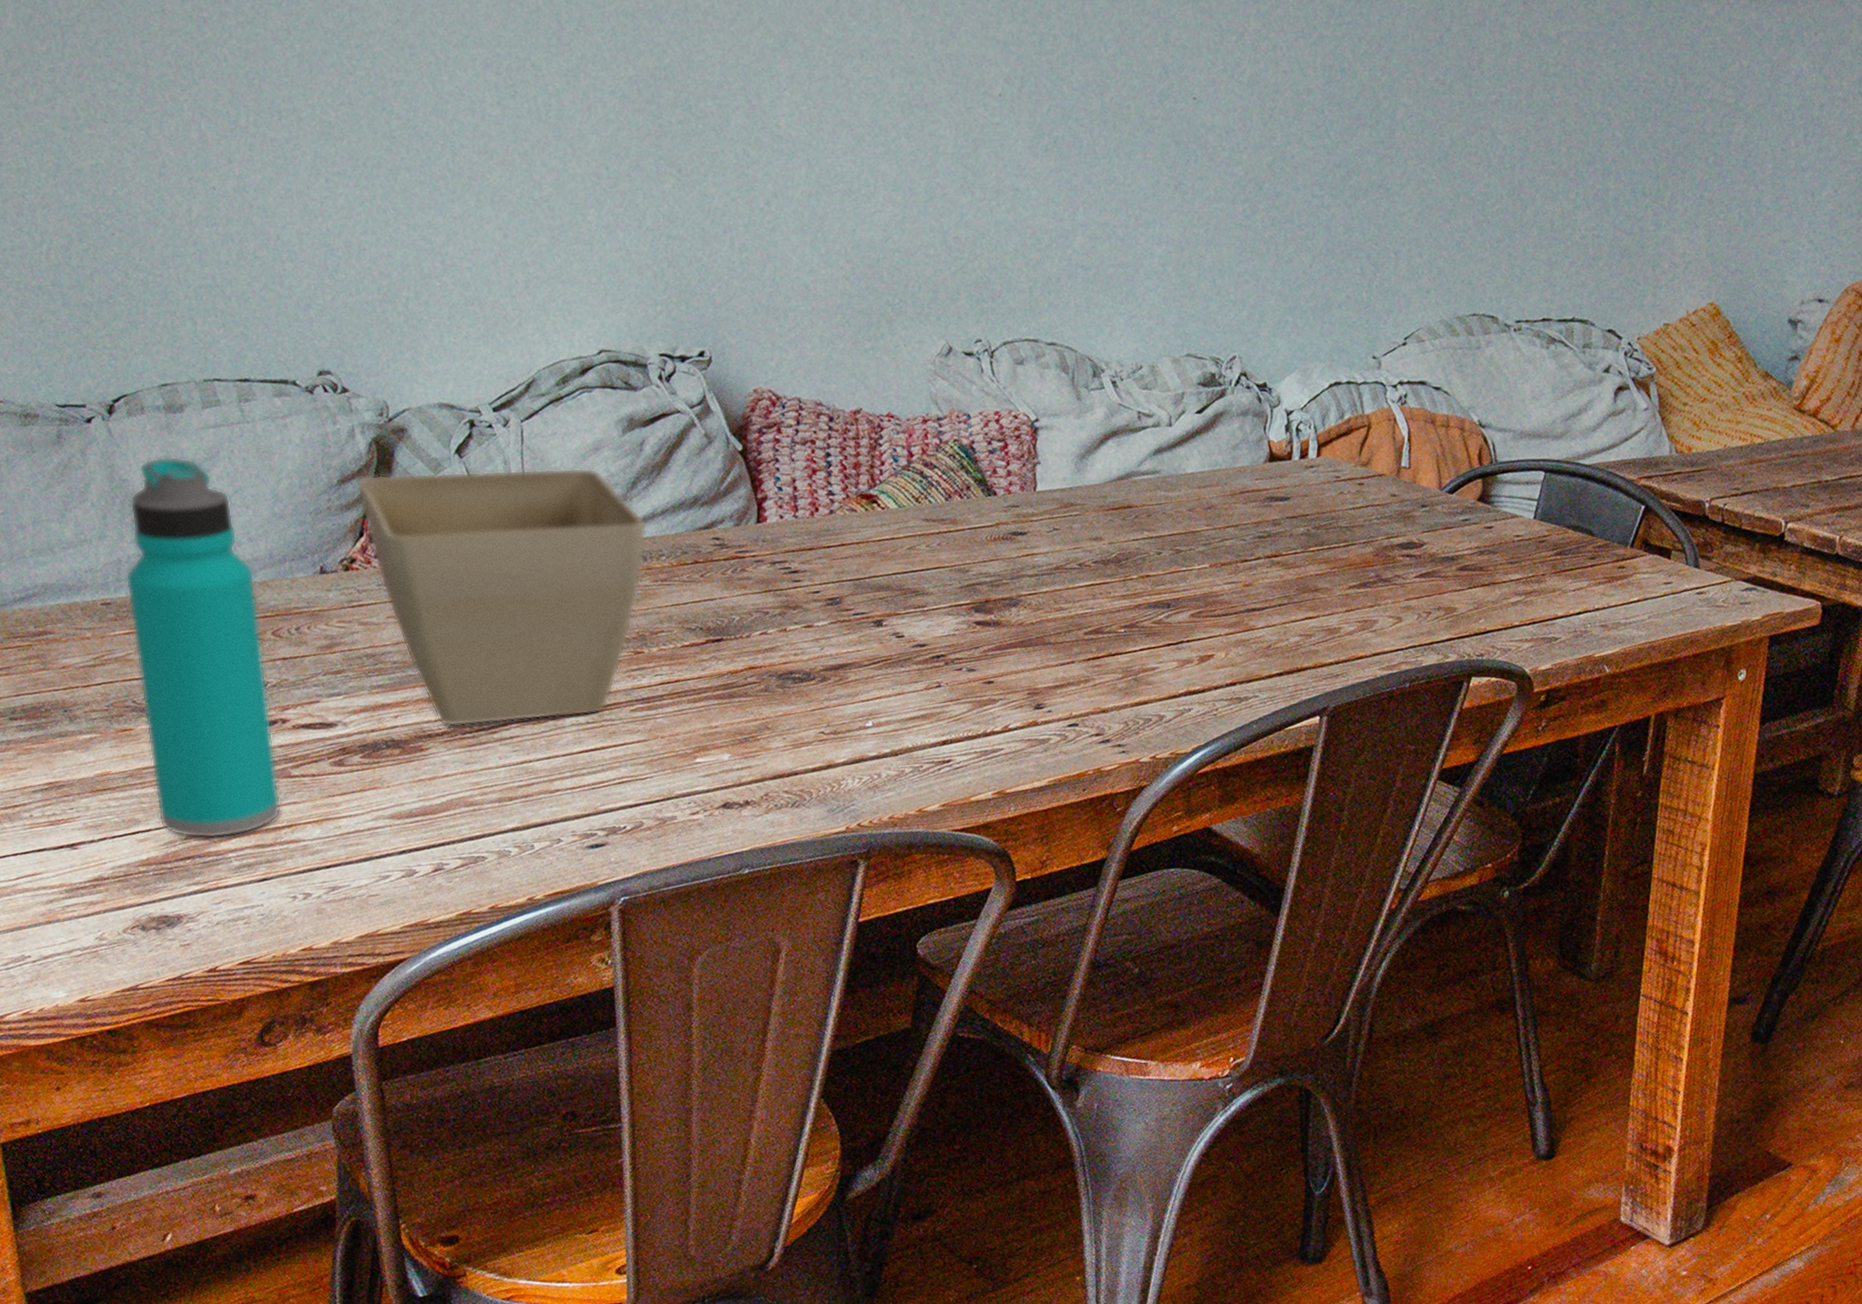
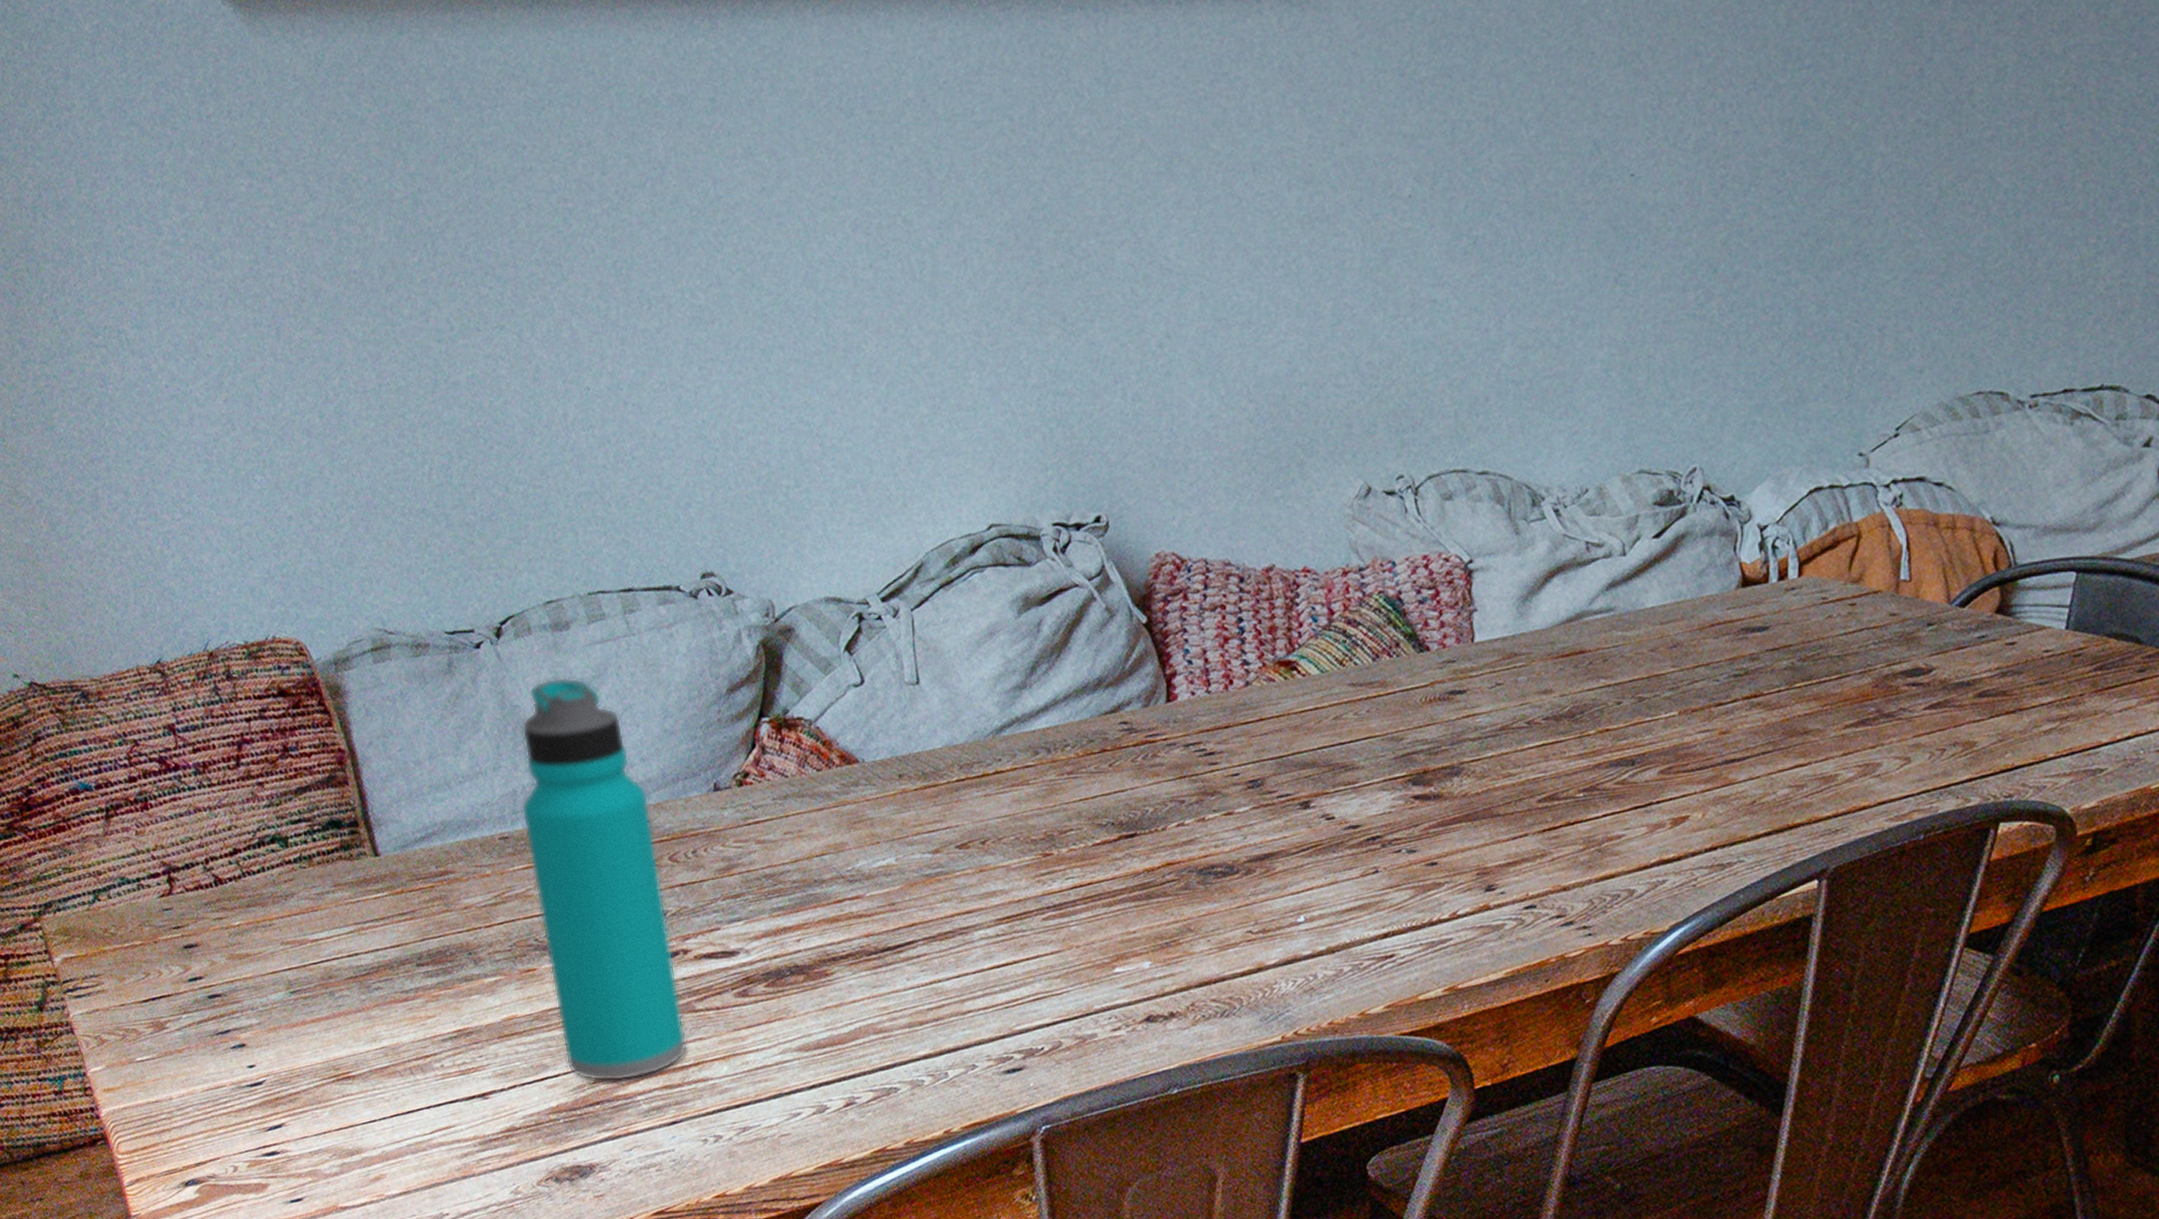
flower pot: present [357,467,648,727] -> none [746,655,1050,948]

